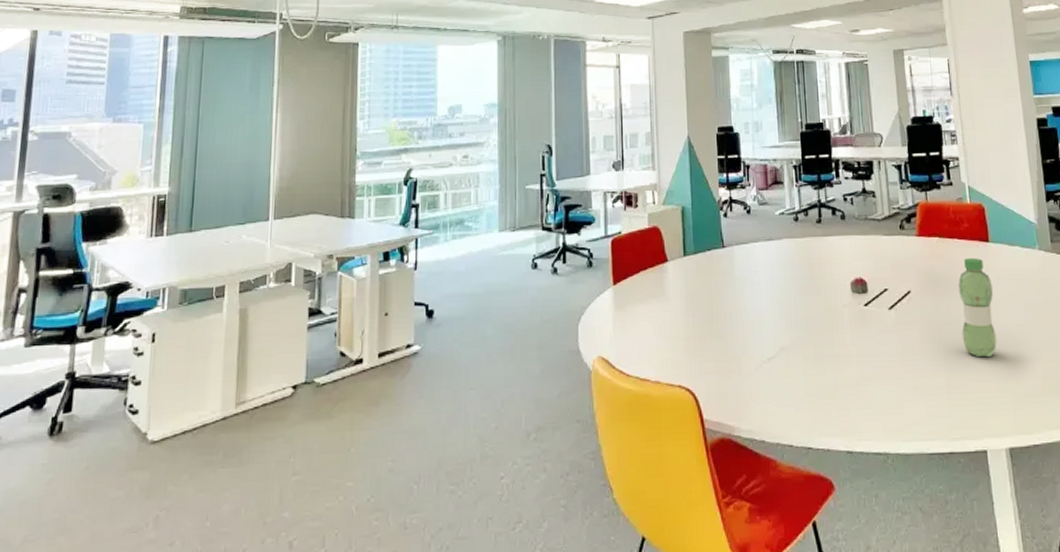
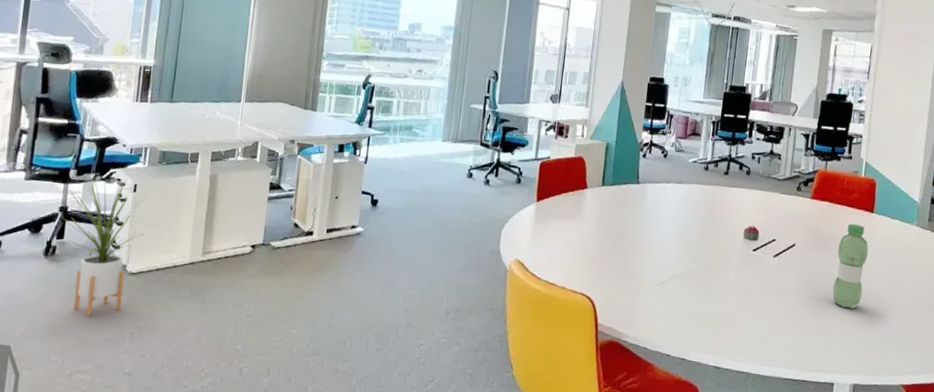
house plant: none [68,329,168,503] -> present [61,178,148,316]

